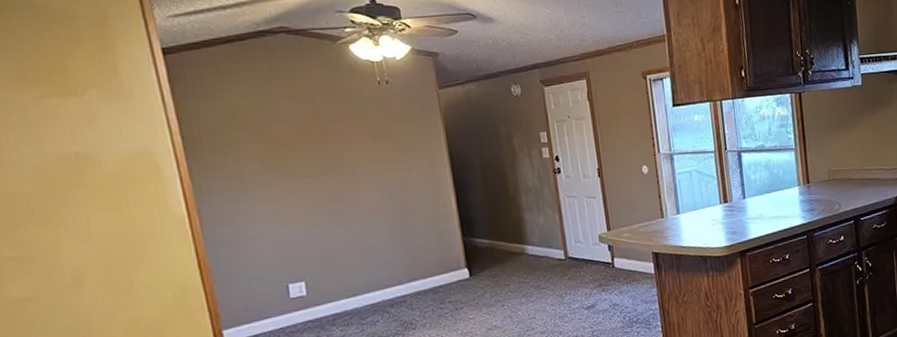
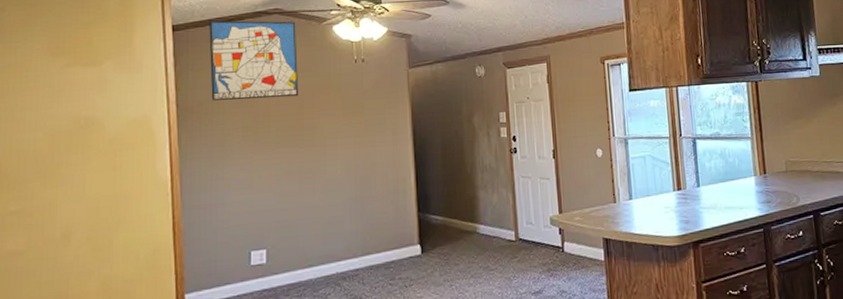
wall art: none [205,41,319,130] -> present [209,20,298,101]

